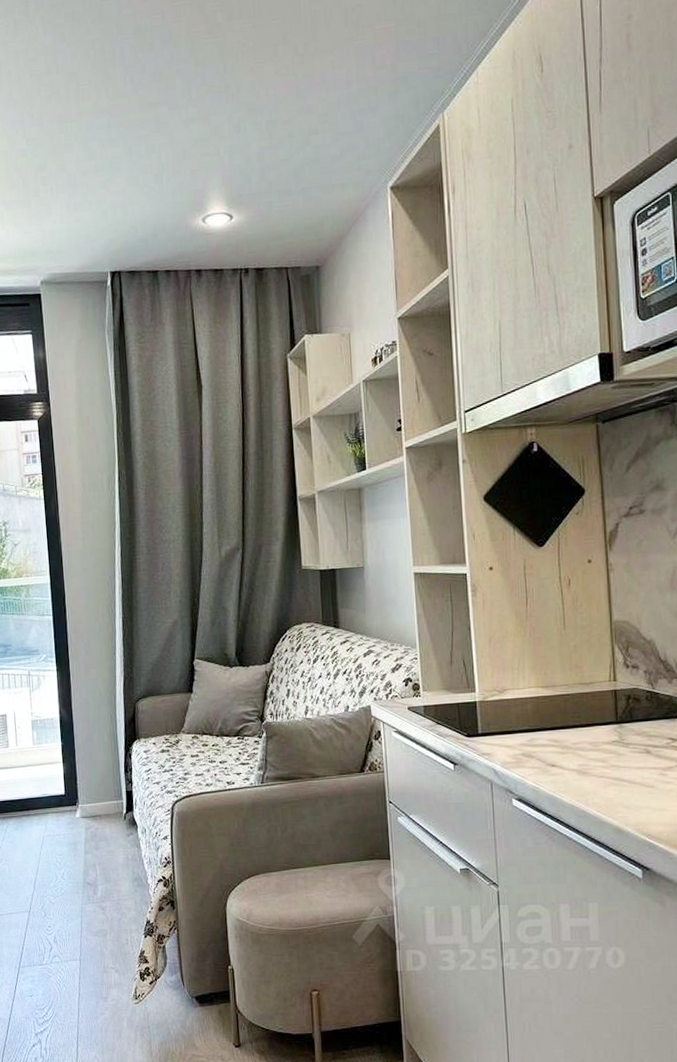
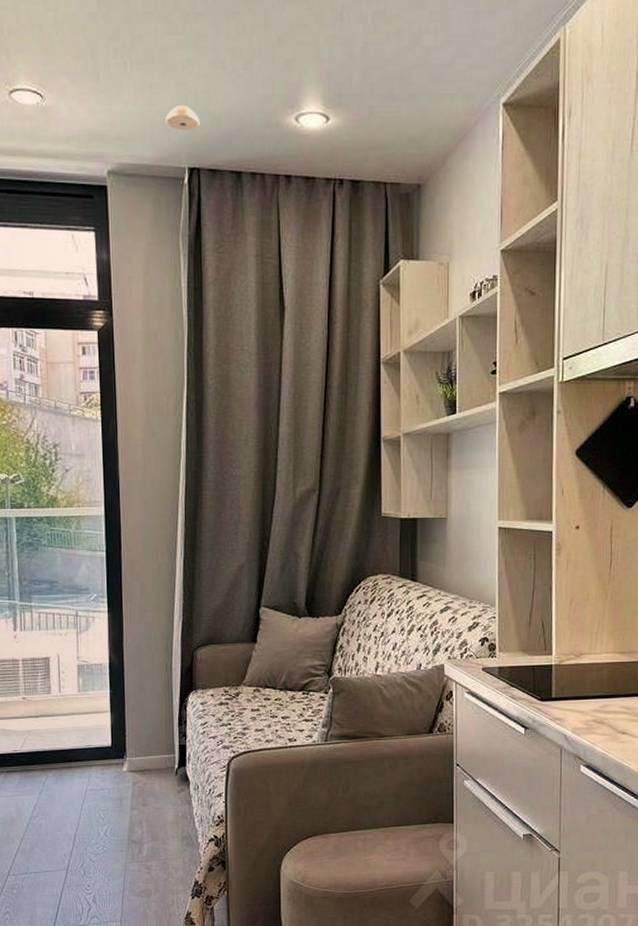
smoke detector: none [88,218,119,241] -> present [165,104,200,130]

